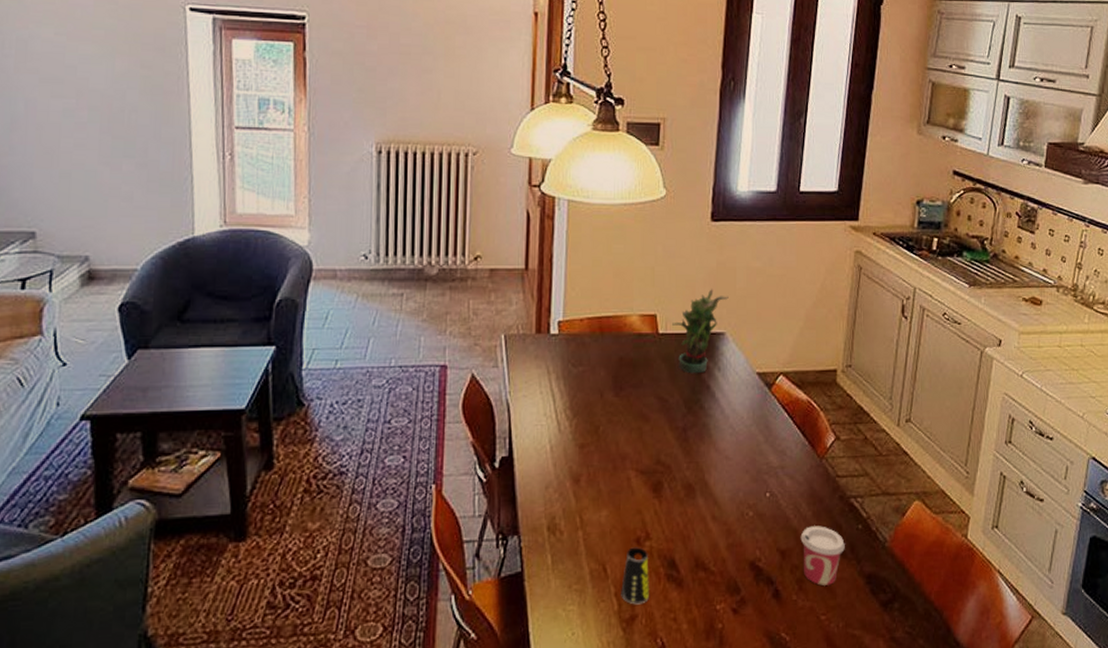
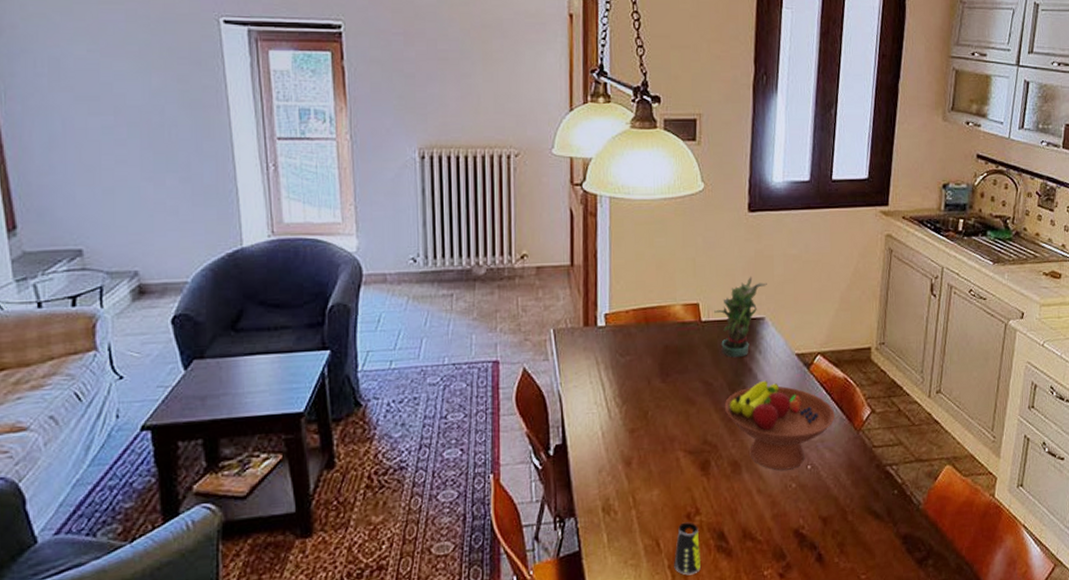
fruit bowl: none [679,399,798,497] -> present [724,380,836,471]
cup: present [800,526,845,586] -> none [840,493,882,548]

